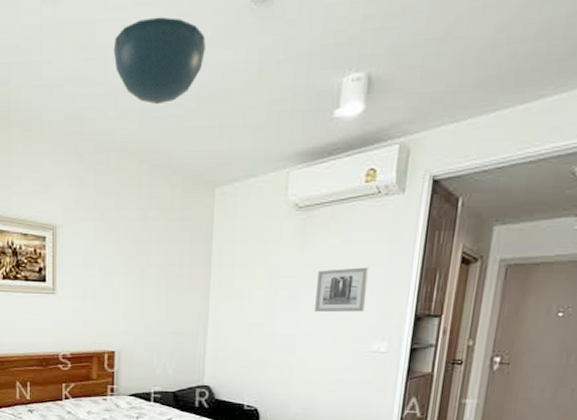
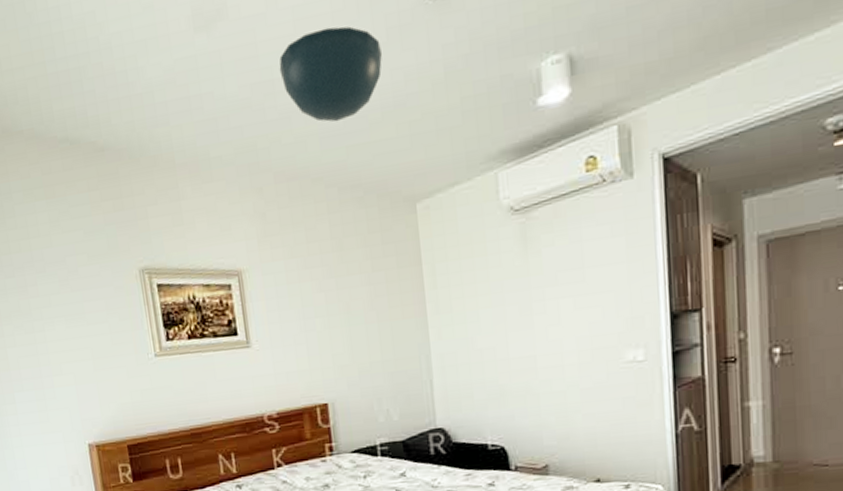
wall art: present [315,267,369,313] -> none [549,266,611,326]

